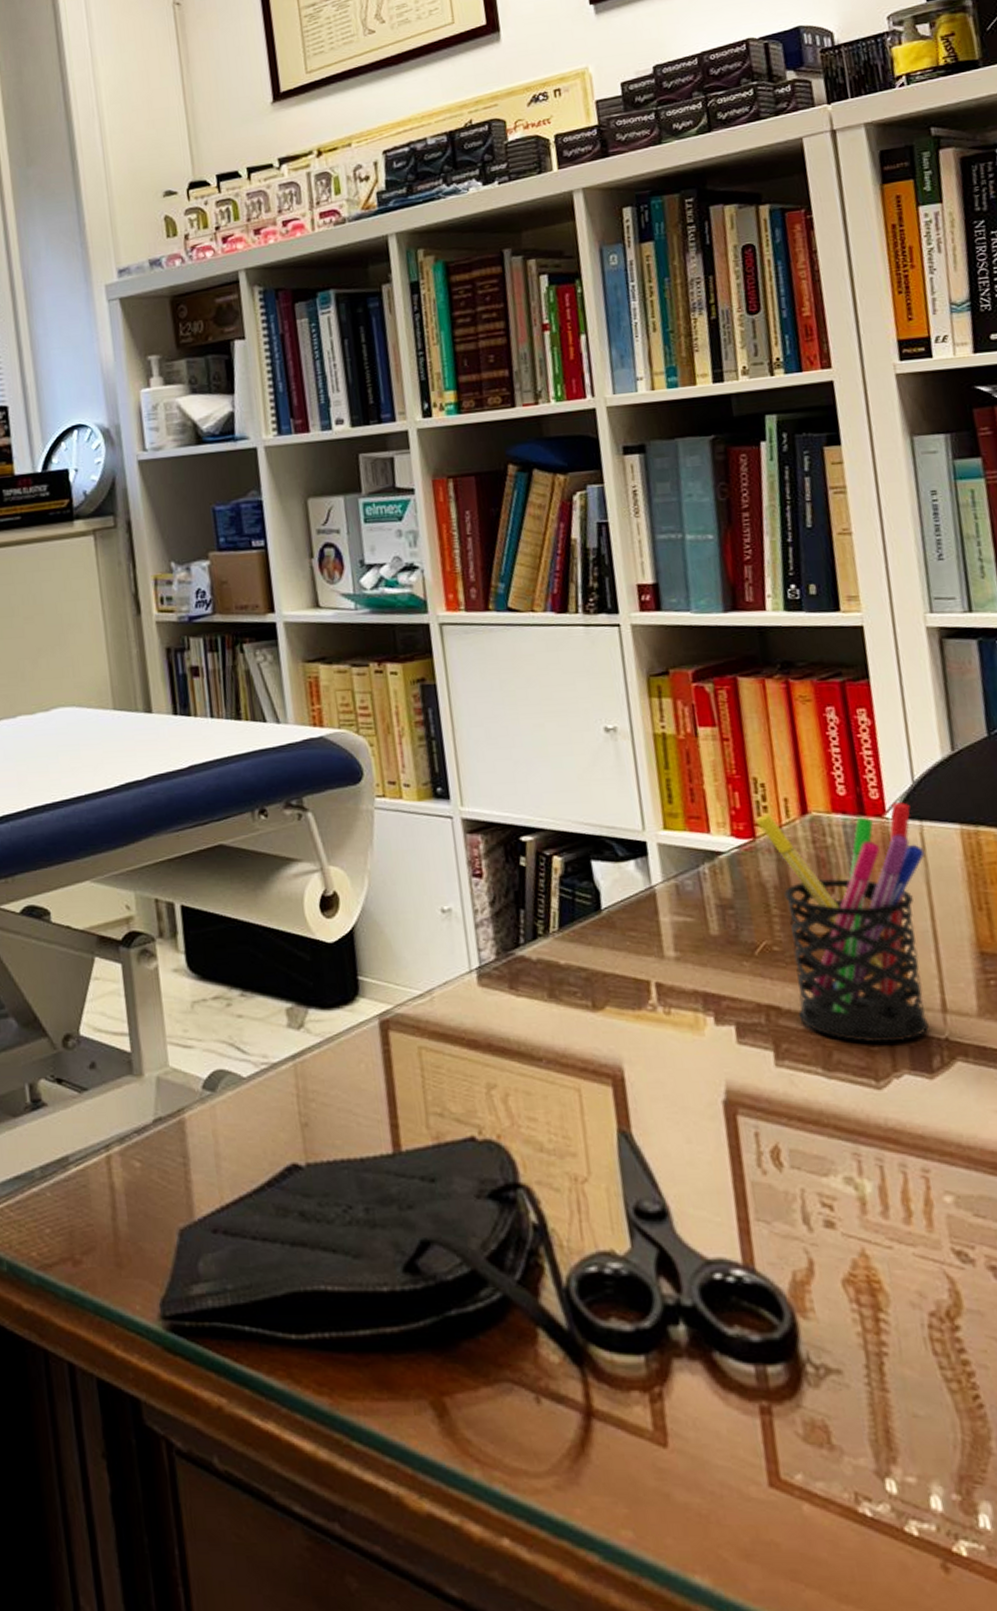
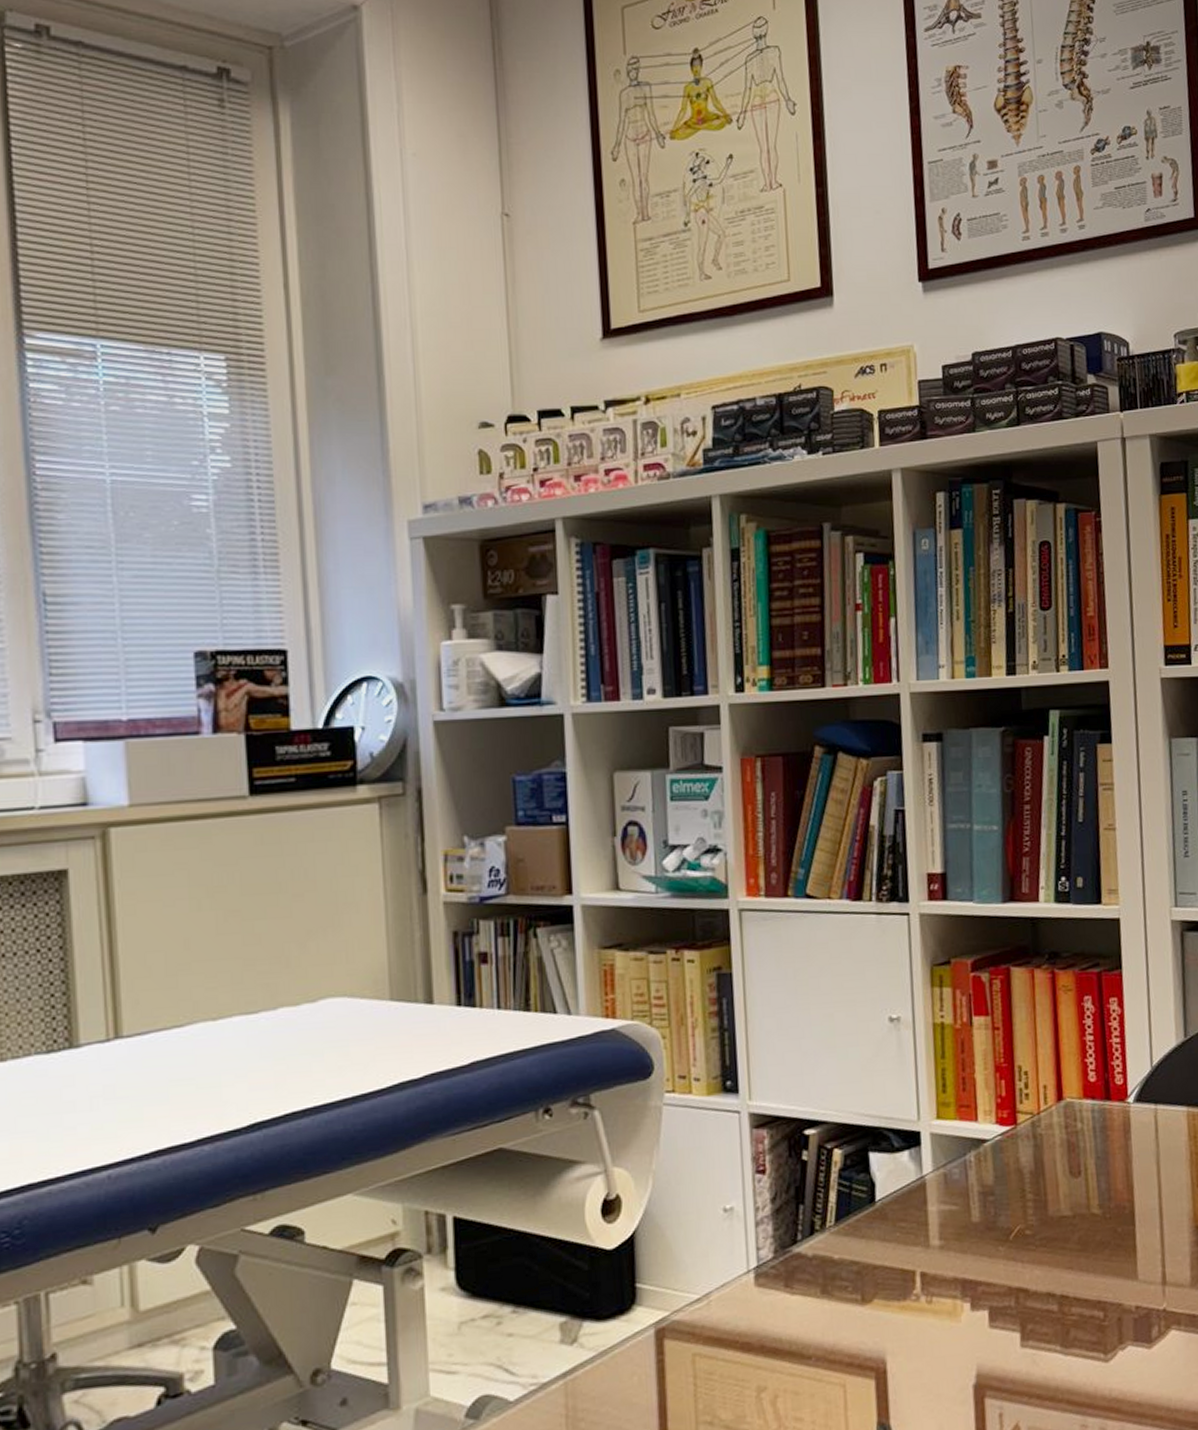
pen holder: present [756,801,929,1043] -> none [1018,1086,1158,1318]

